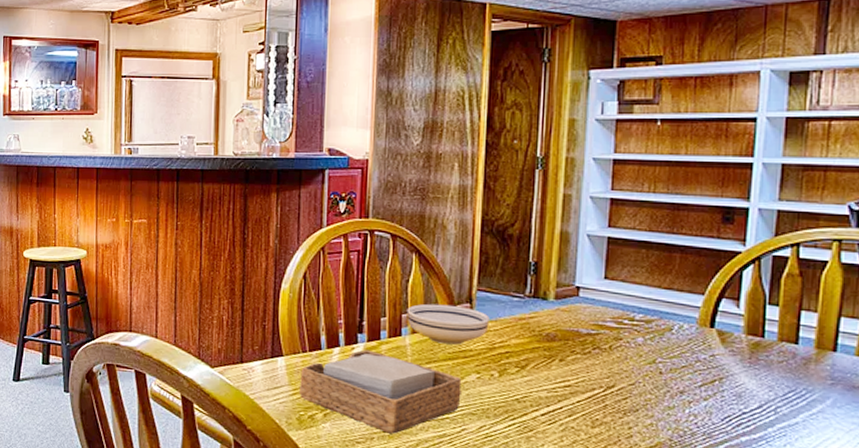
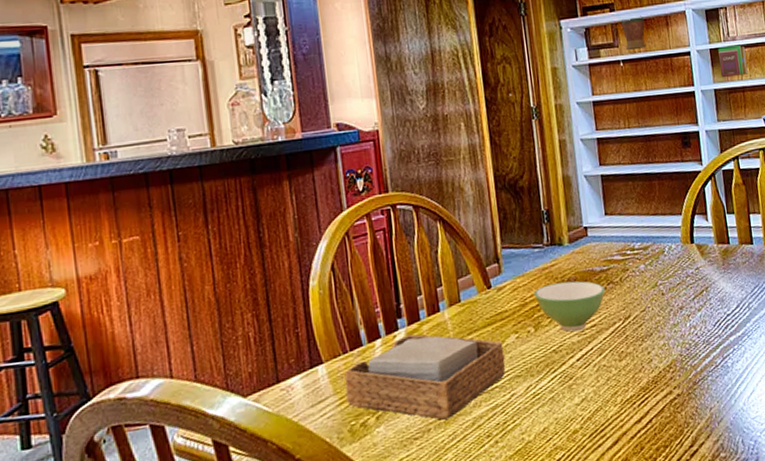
bowl: present [406,303,489,345] -> none [440,268,518,311]
bowl: none [504,335,590,387] -> present [533,280,606,332]
decorative vase: none [667,72,700,110] -> present [620,15,647,51]
books: none [795,117,839,152] -> present [718,45,748,77]

